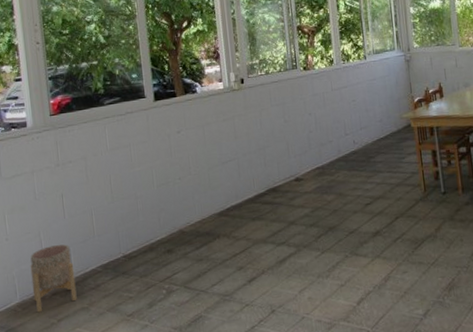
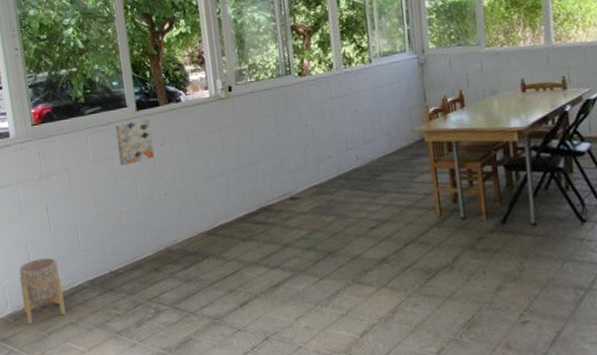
wall art: none [134,108,171,153] -> present [115,118,155,166]

